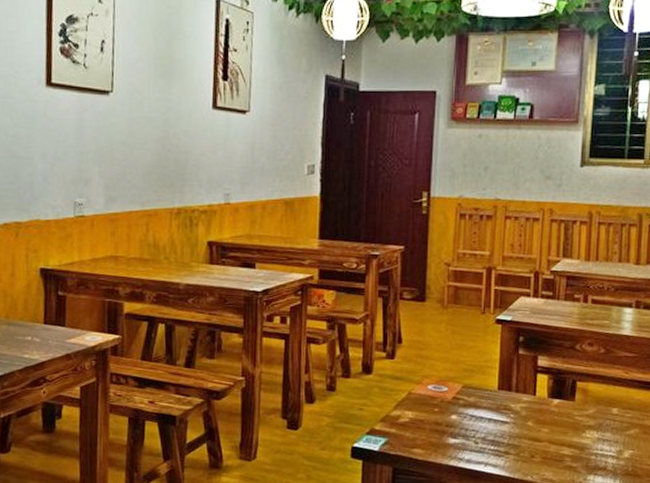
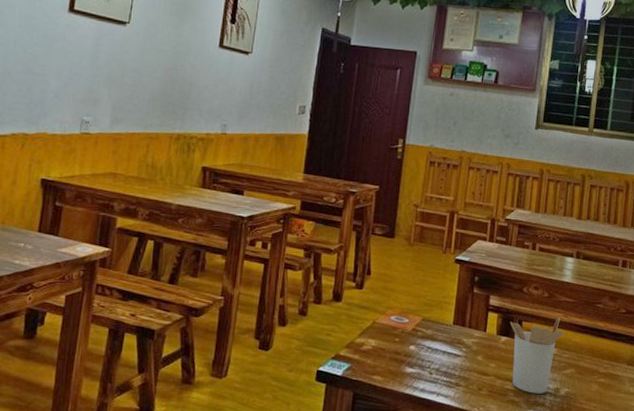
utensil holder: none [562,375,625,458] -> present [510,318,564,394]

